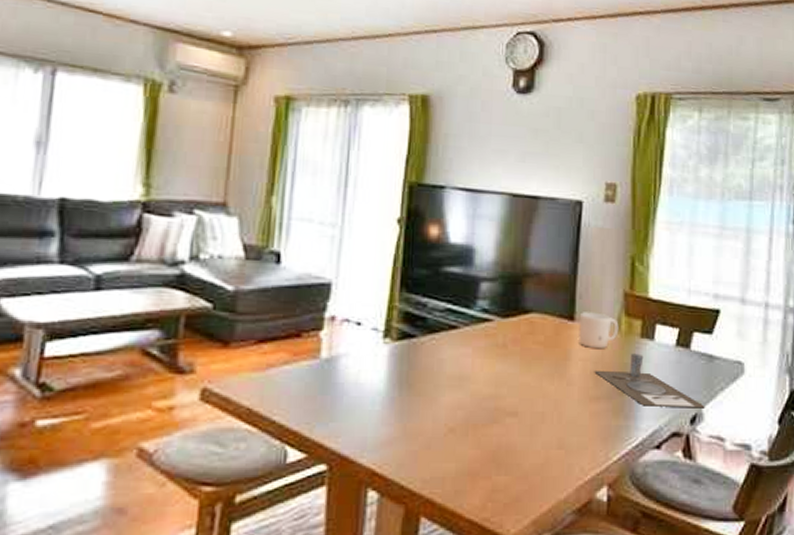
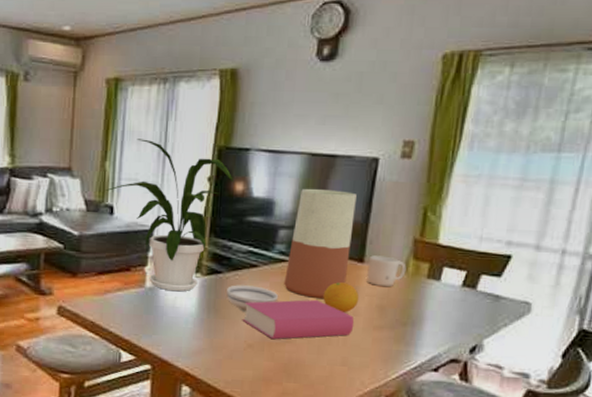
house plant: none [270,170,427,363] -> present [105,139,233,292]
bowl: none [422,351,484,386] -> present [226,285,279,312]
book: none [441,368,569,420] -> present [242,300,355,340]
vase: none [489,233,562,365] -> present [284,188,357,298]
fruit: none [533,345,571,383] -> present [323,282,359,313]
place setting: present [594,353,707,408] -> none [379,291,488,341]

